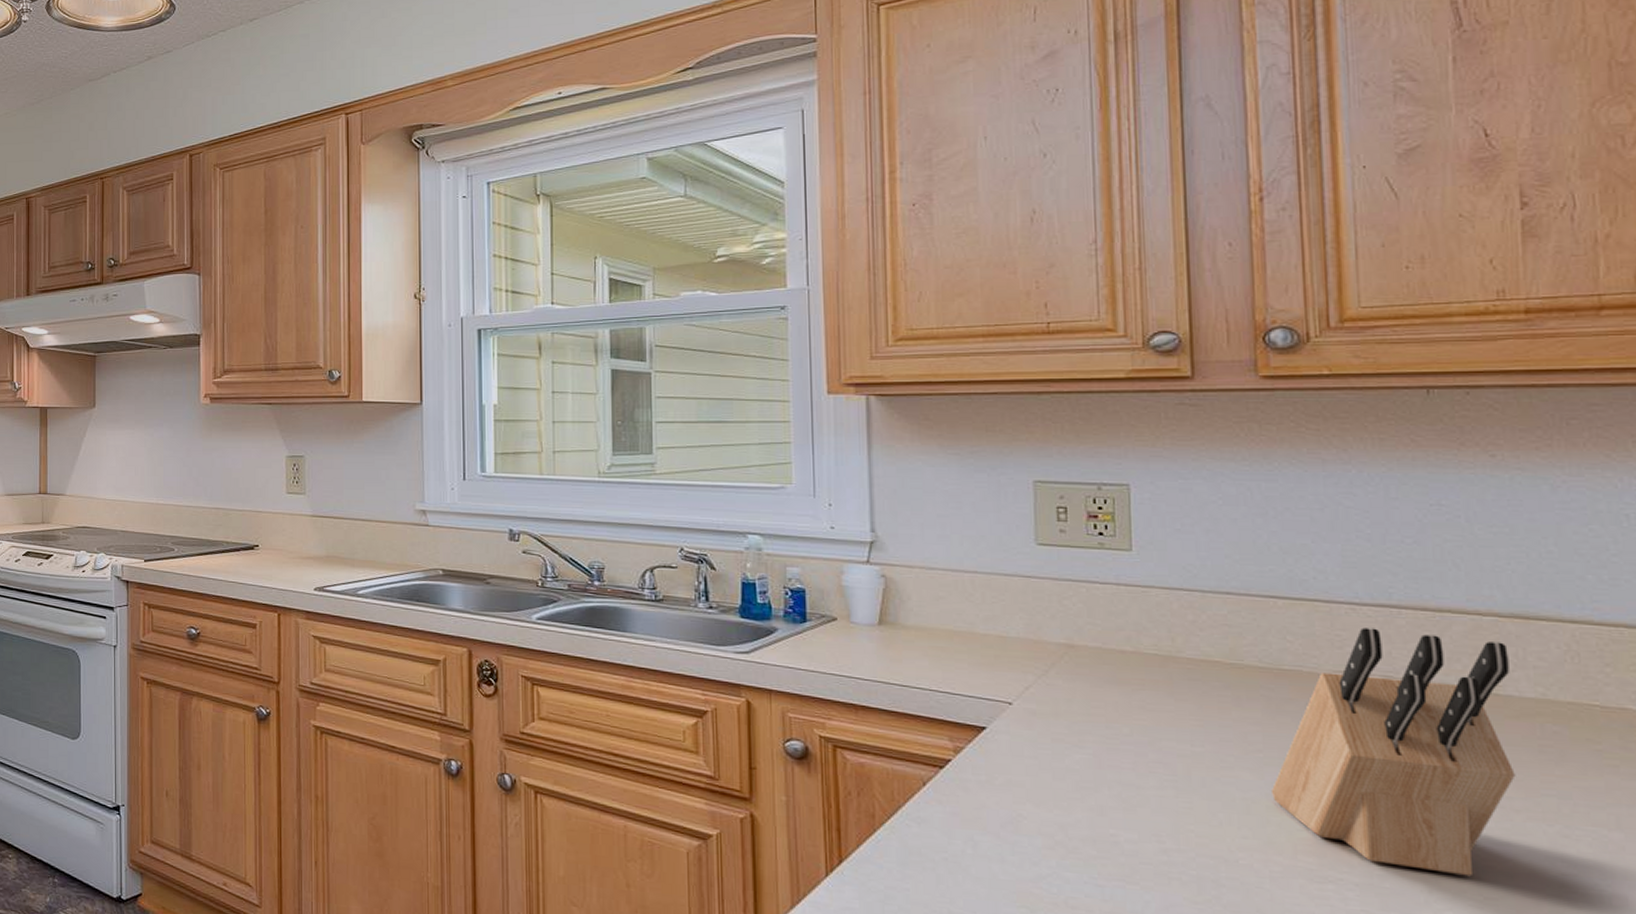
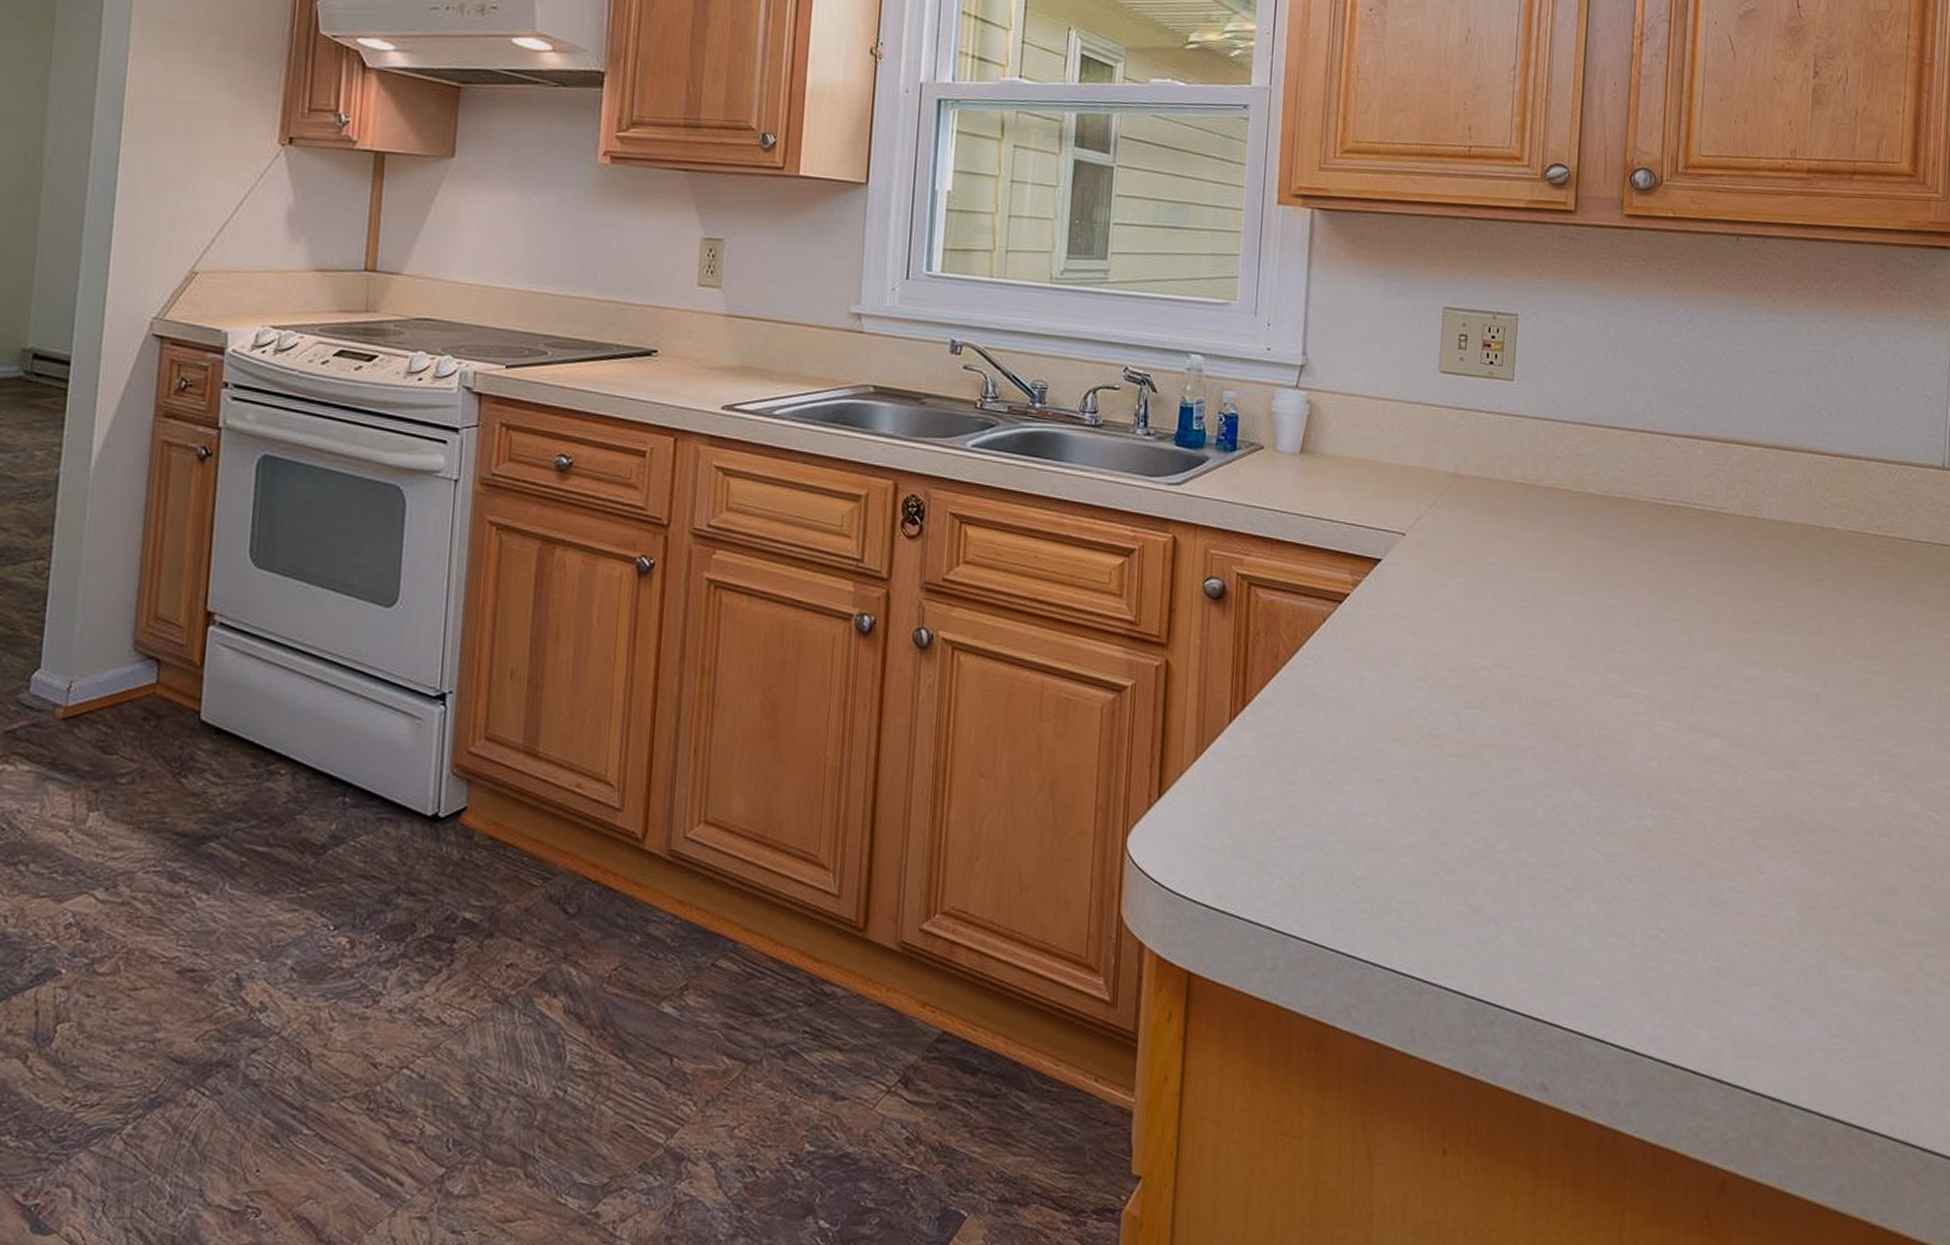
knife block: present [1270,627,1516,877] -> none [1594,457,1767,684]

